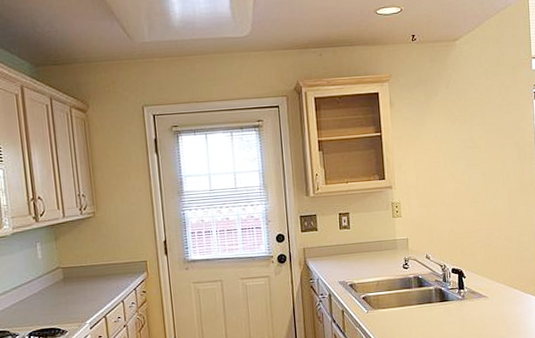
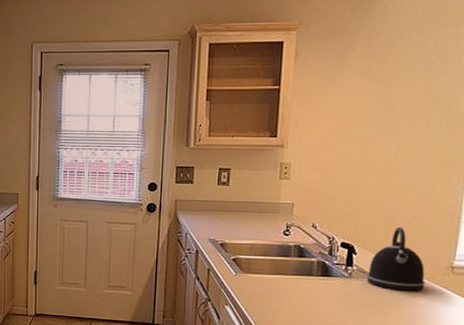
kettle: none [476,248,523,305] -> present [366,226,426,291]

